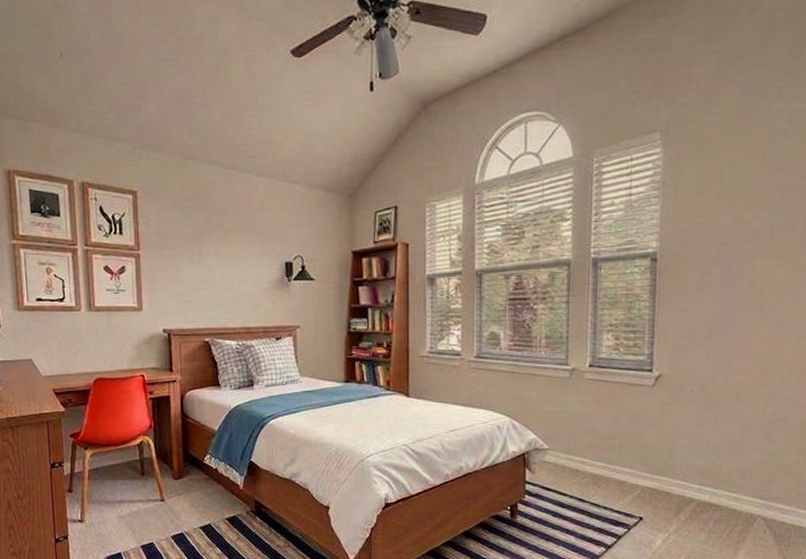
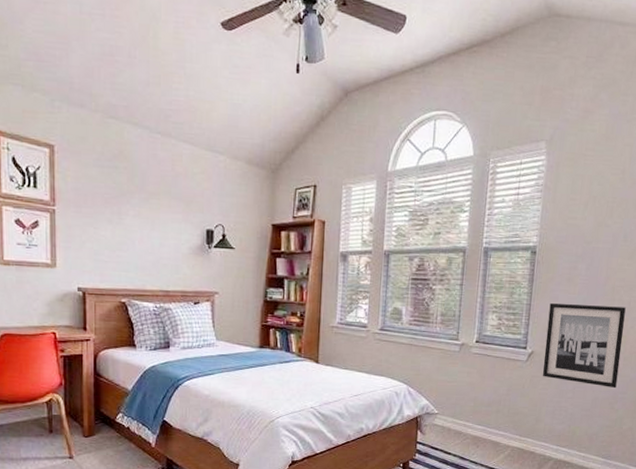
wall art: none [674,316,779,415] -> present [543,303,626,389]

